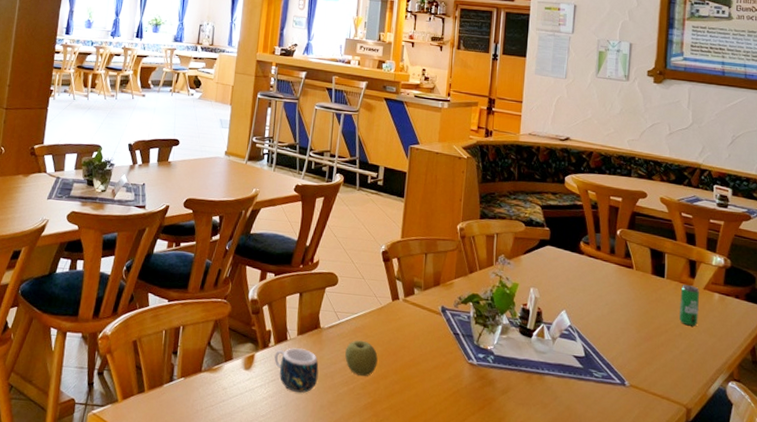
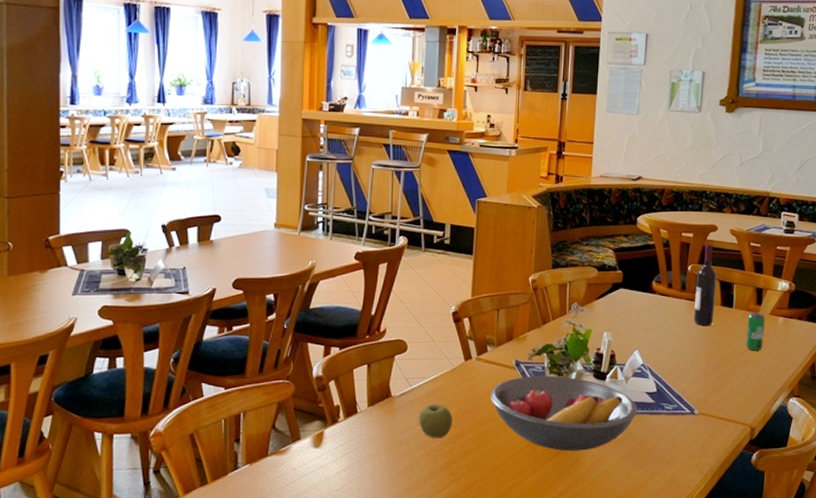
mug: present [274,348,319,393] -> none [345,419,392,463]
fruit bowl: none [415,323,565,410] -> present [490,375,638,451]
wine bottle: none [623,210,647,294] -> present [694,244,717,327]

